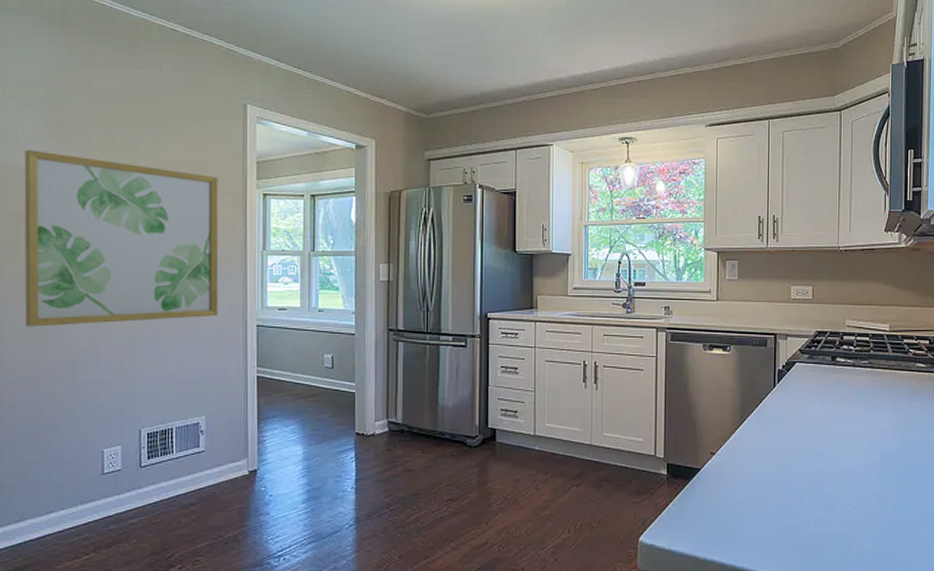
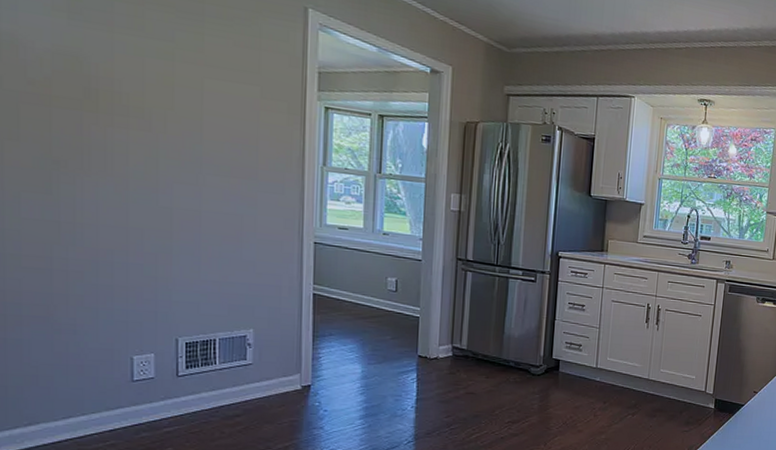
wall art: present [24,150,219,327] -> none [27,20,273,230]

